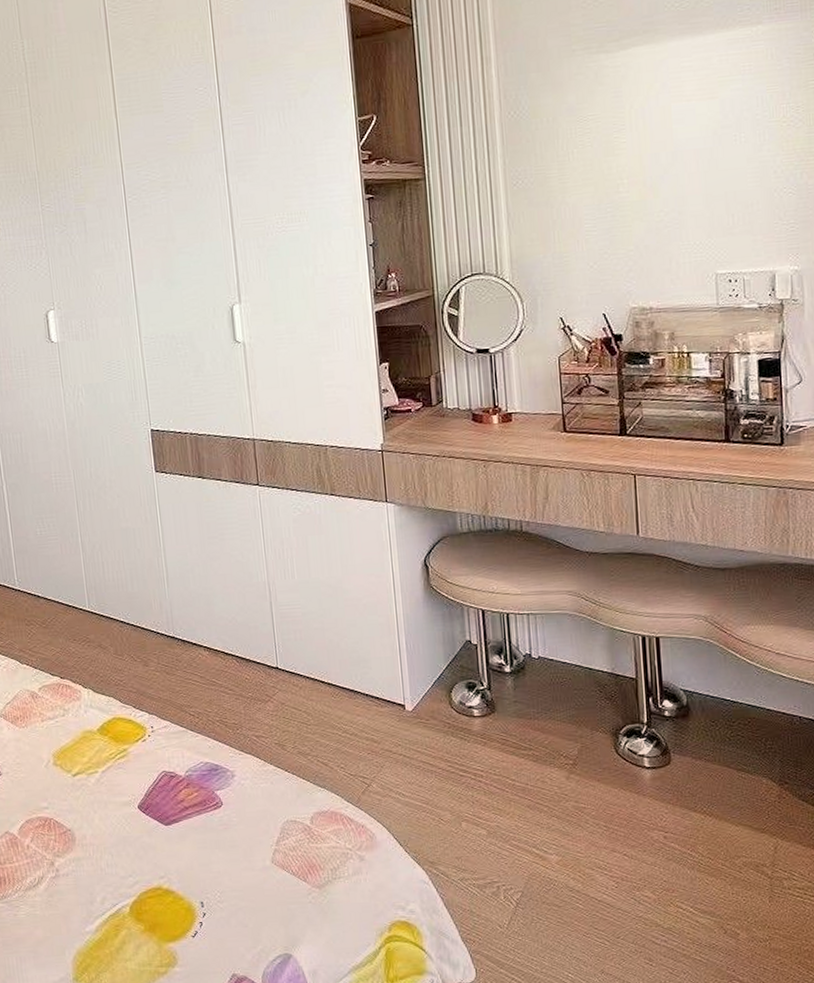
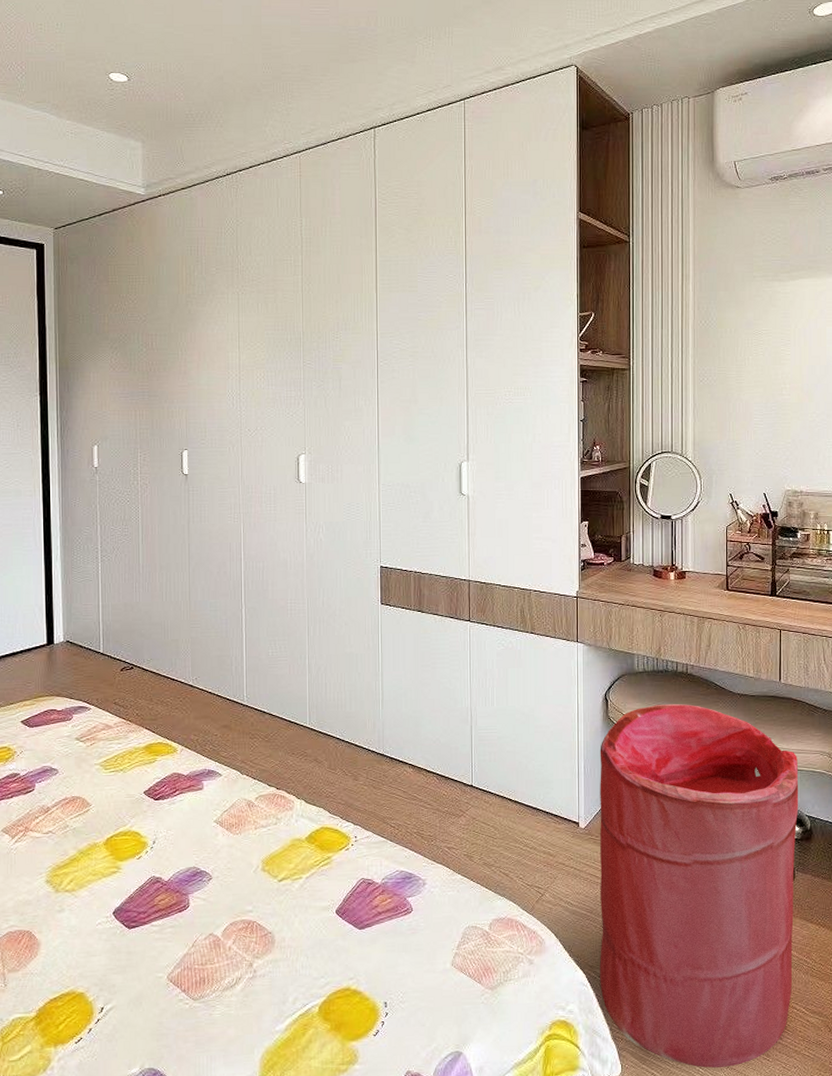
laundry hamper: none [423,566,676,973] -> present [599,703,799,1068]

